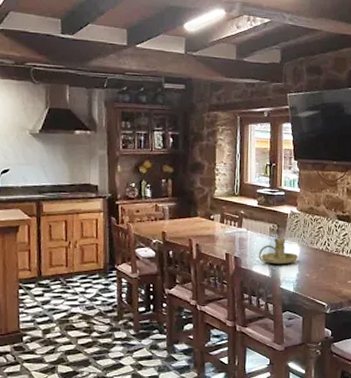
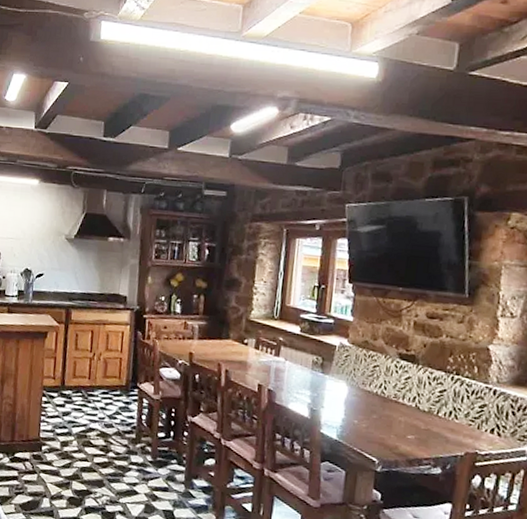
candle holder: present [258,237,298,265] -> none [296,372,345,405]

